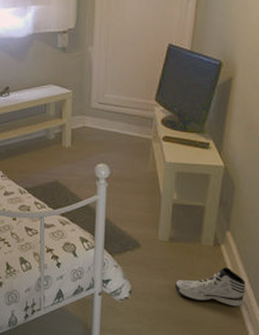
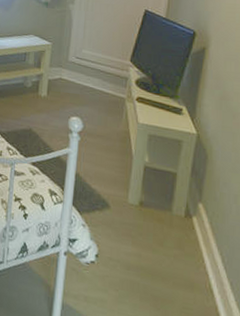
sneaker: present [174,267,246,307] -> none [143,242,219,289]

